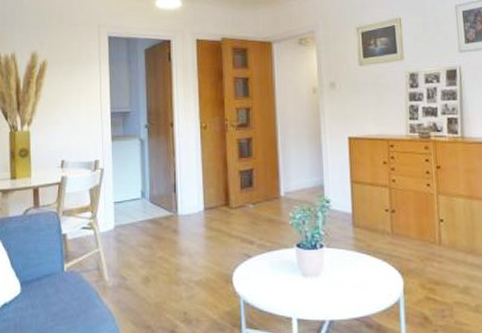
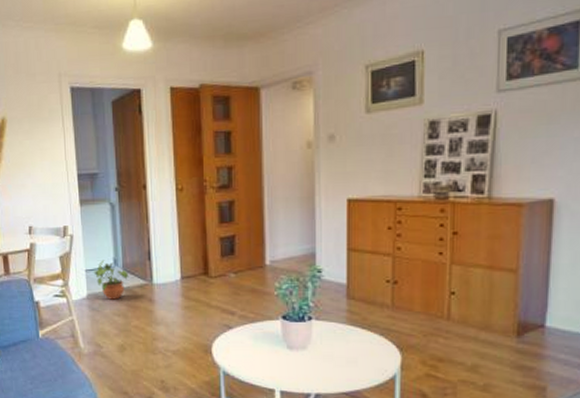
potted plant: none [122,192,154,231] -> present [94,260,128,300]

